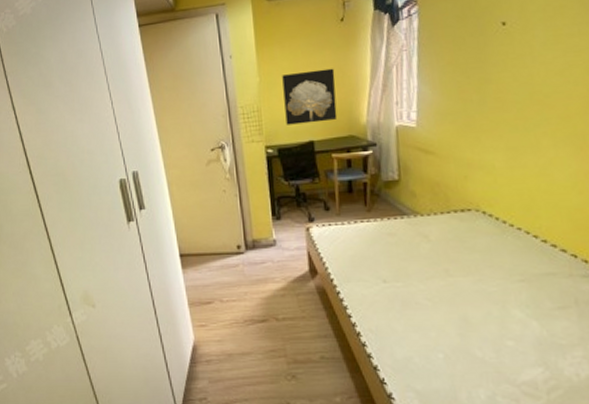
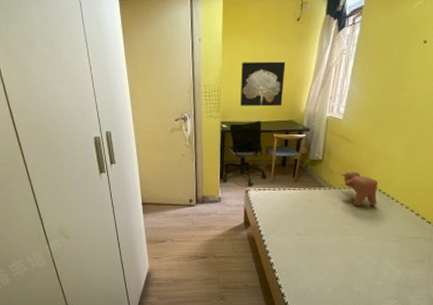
teddy bear: none [427,191,484,237] -> present [341,172,378,207]

